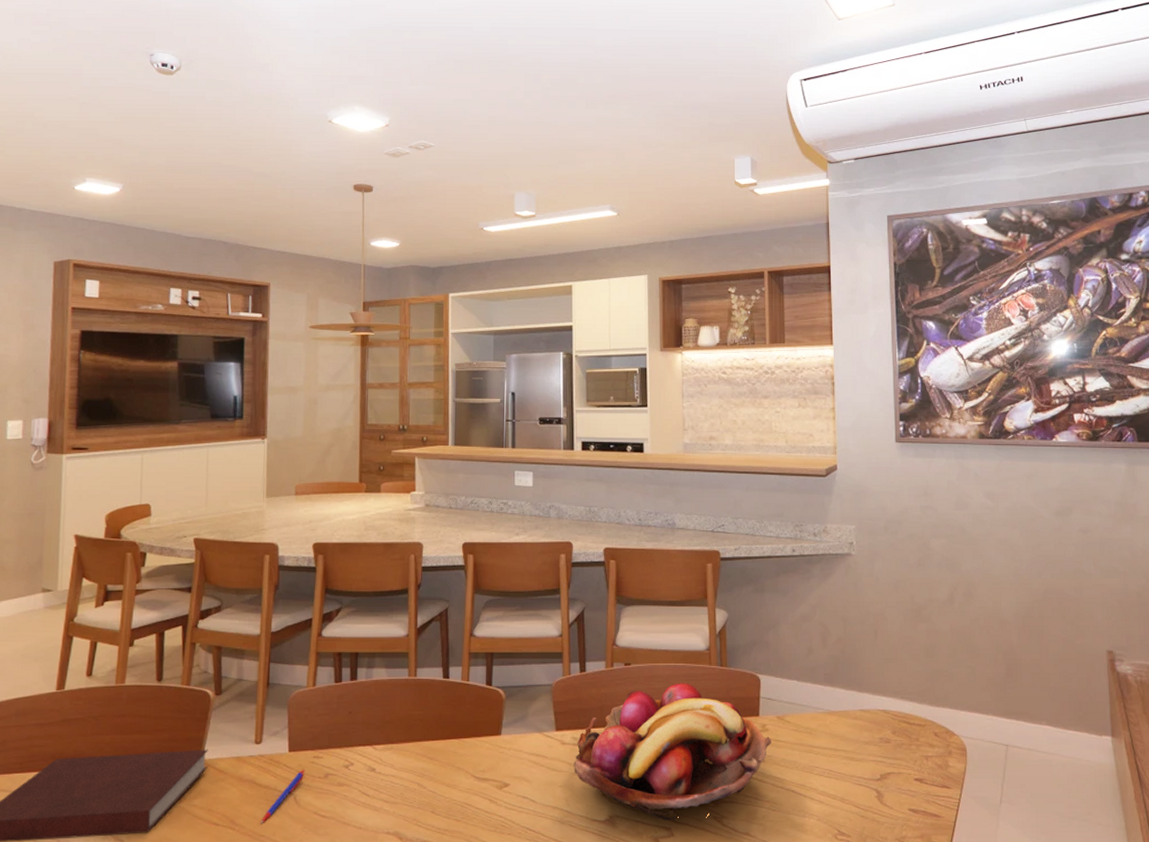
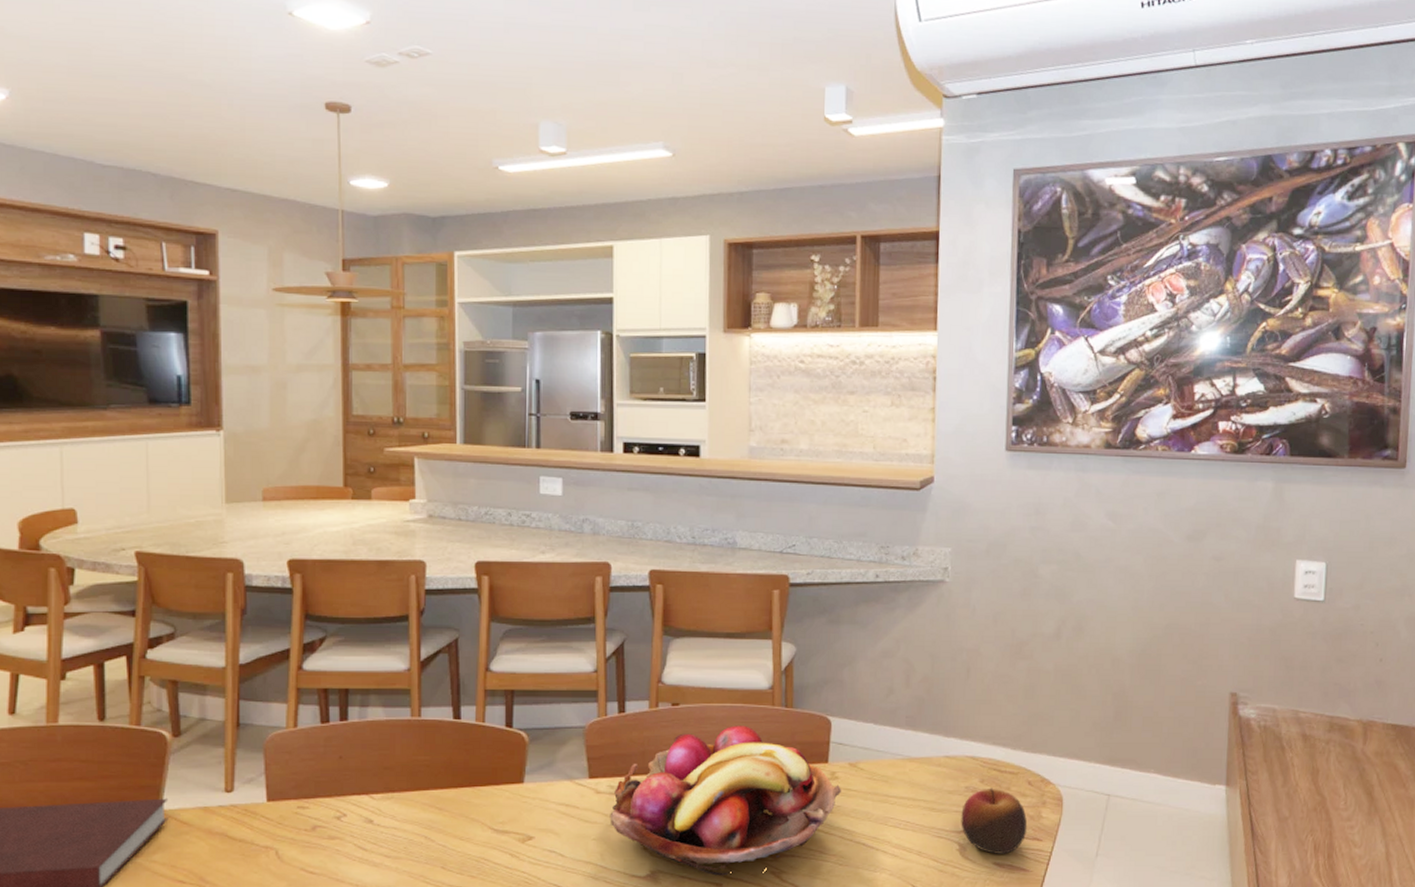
pen: present [260,769,305,823] -> none [236,820,288,880]
apple: none [877,739,937,801] -> present [961,788,1028,854]

